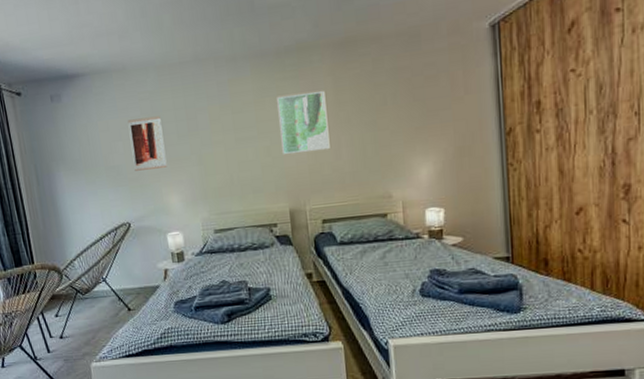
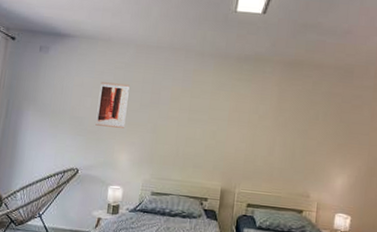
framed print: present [277,91,330,154] -> none [226,92,270,144]

